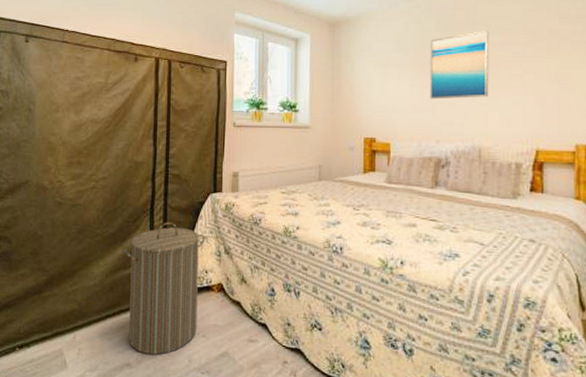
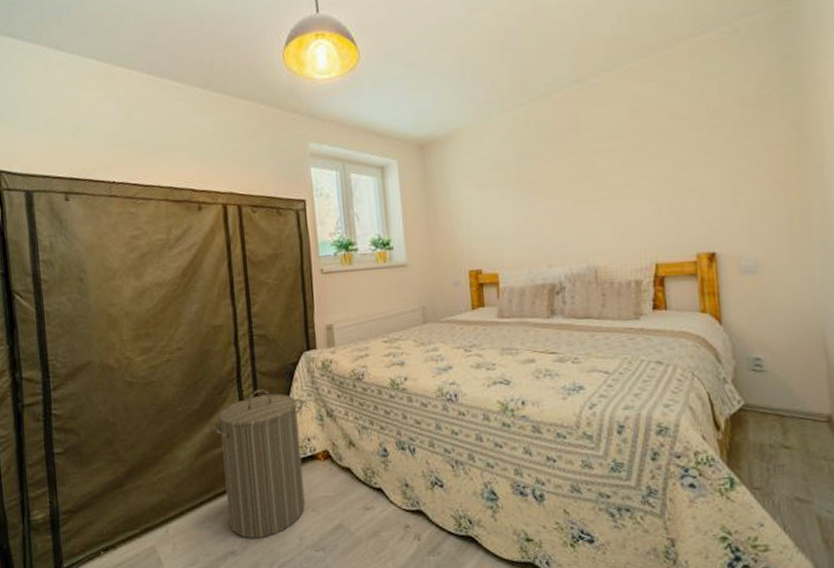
wall art: present [430,31,490,100] -> none [531,137,601,220]

